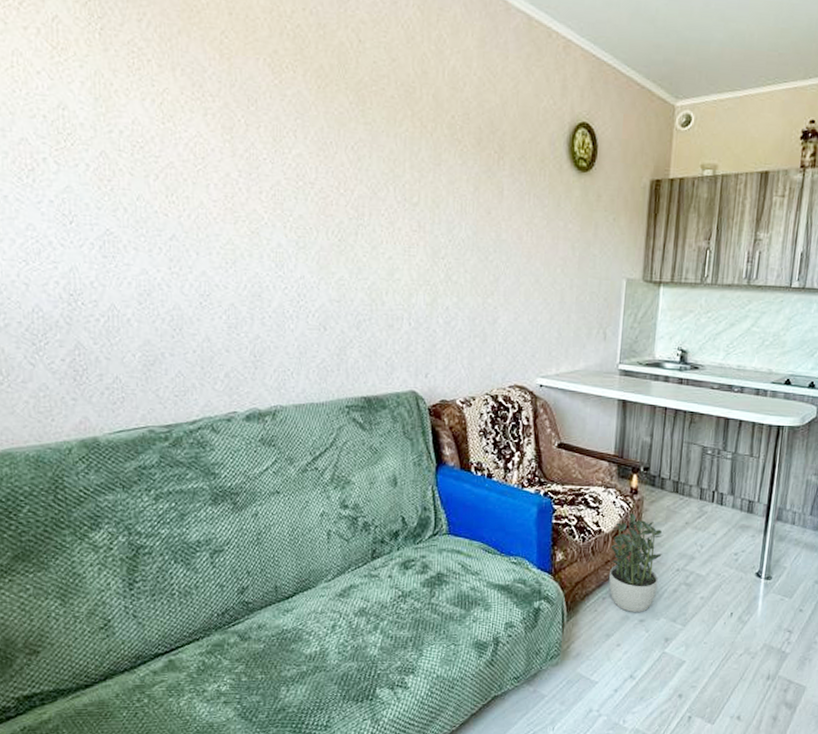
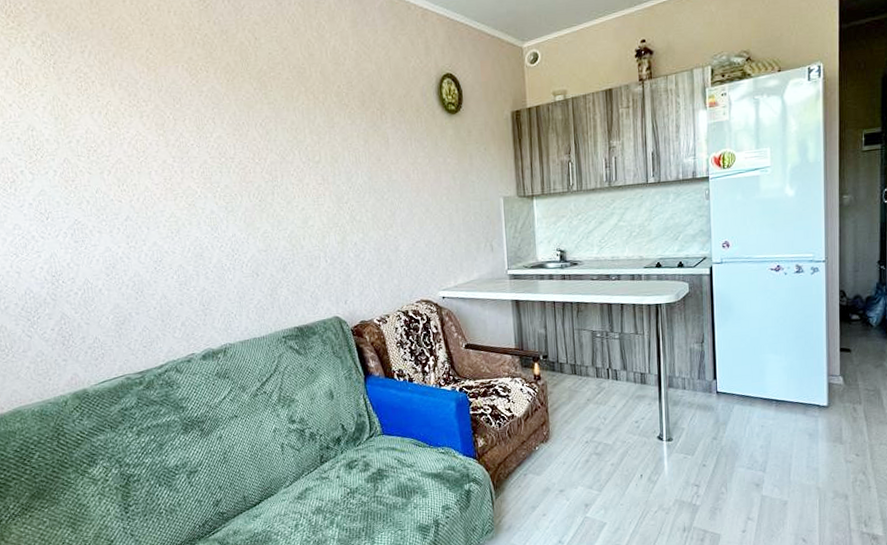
potted plant: present [609,512,664,612] -> none [522,396,571,484]

